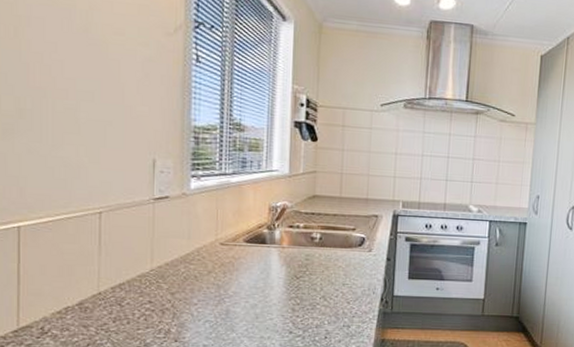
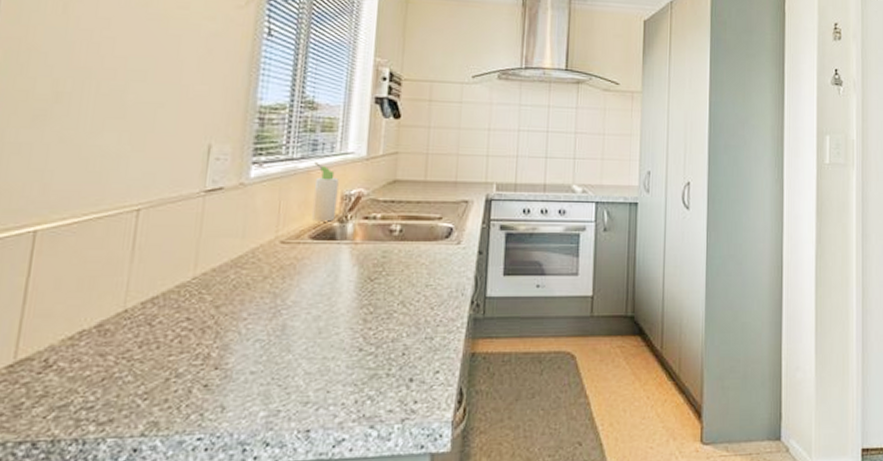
bottle: none [244,177,266,229] -> present [311,161,339,222]

